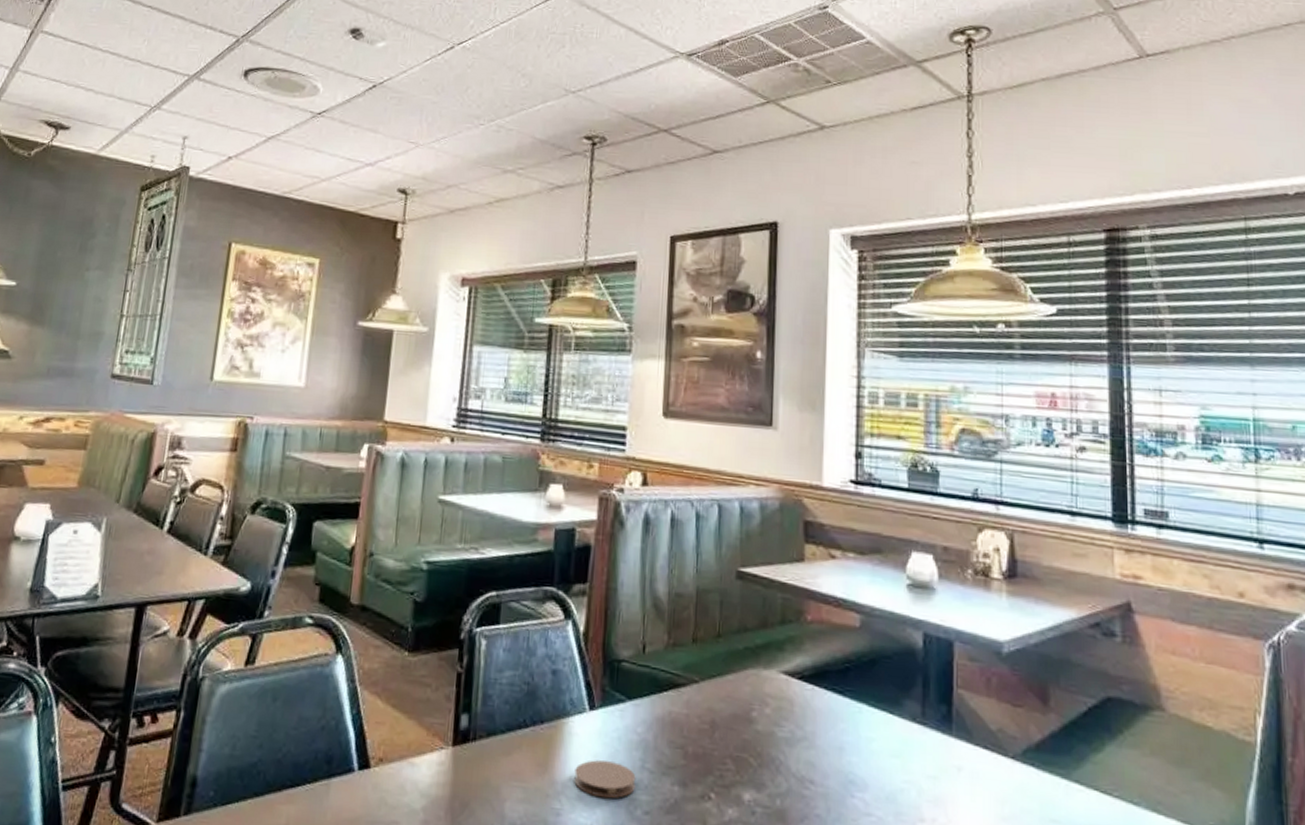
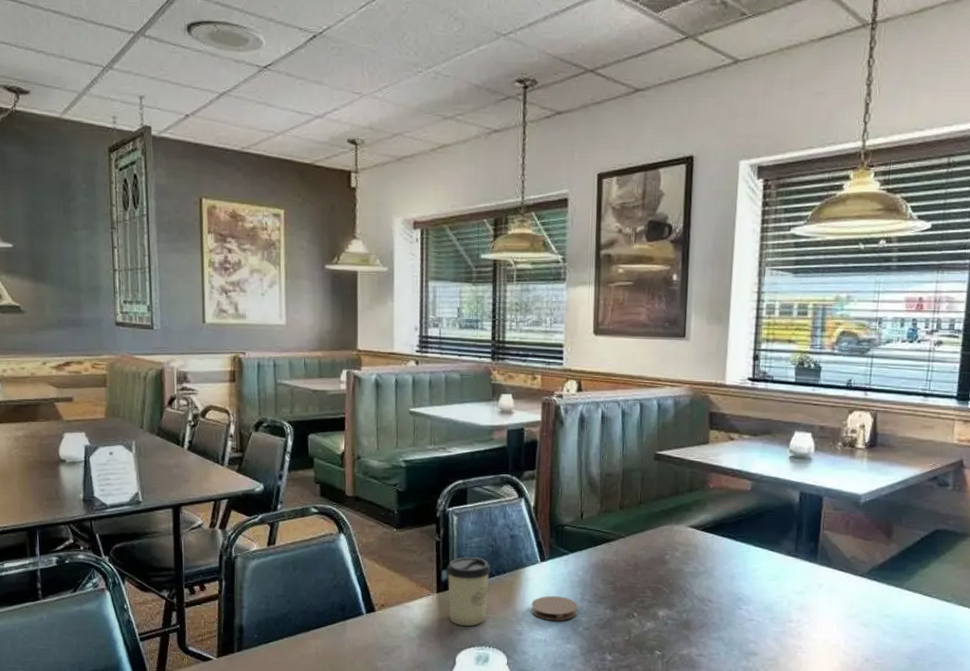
cup: none [466,697,525,798] -> present [447,557,491,626]

